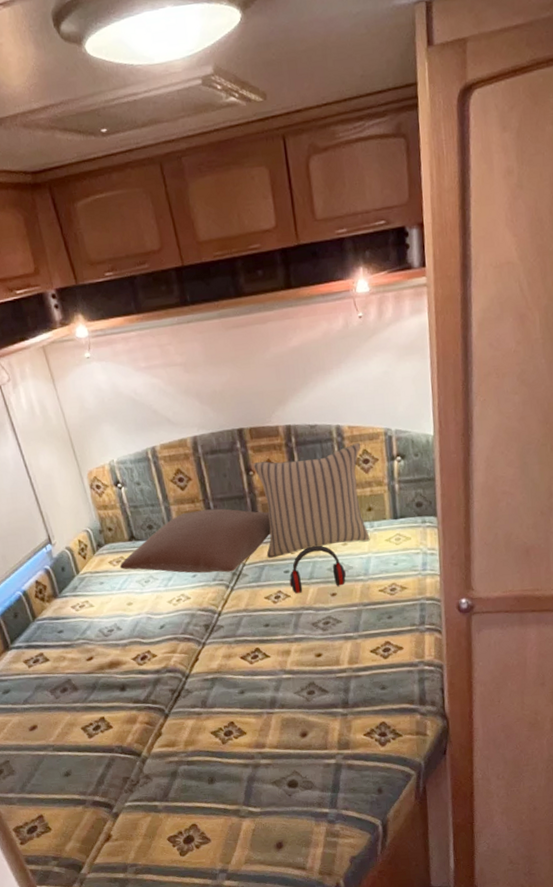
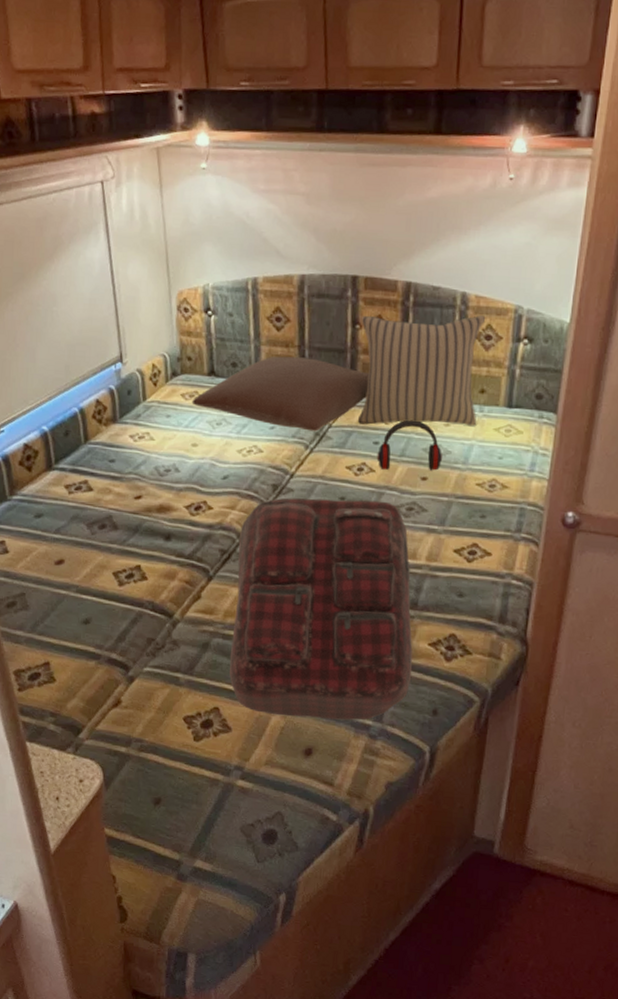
backpack: none [184,620,355,821] -> present [229,497,413,720]

